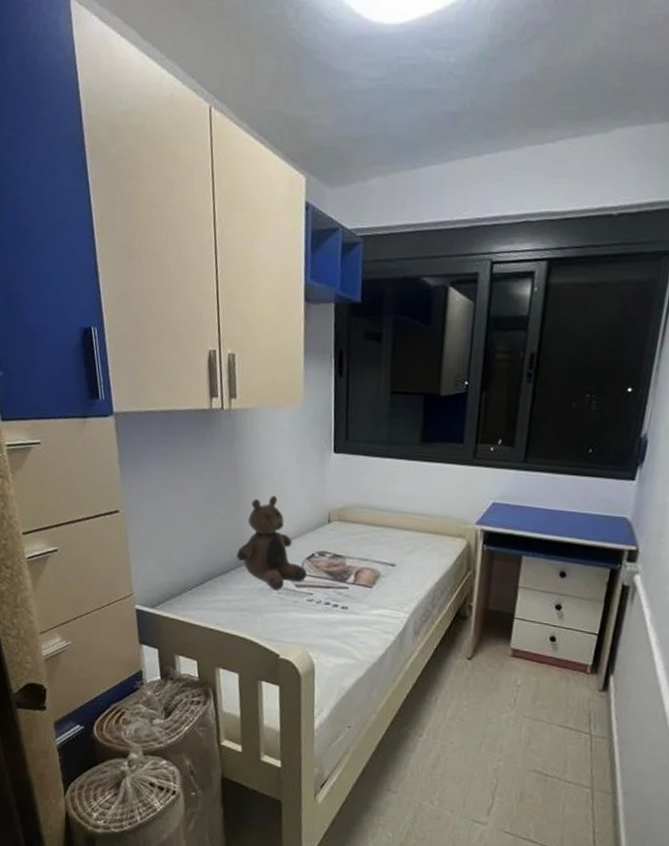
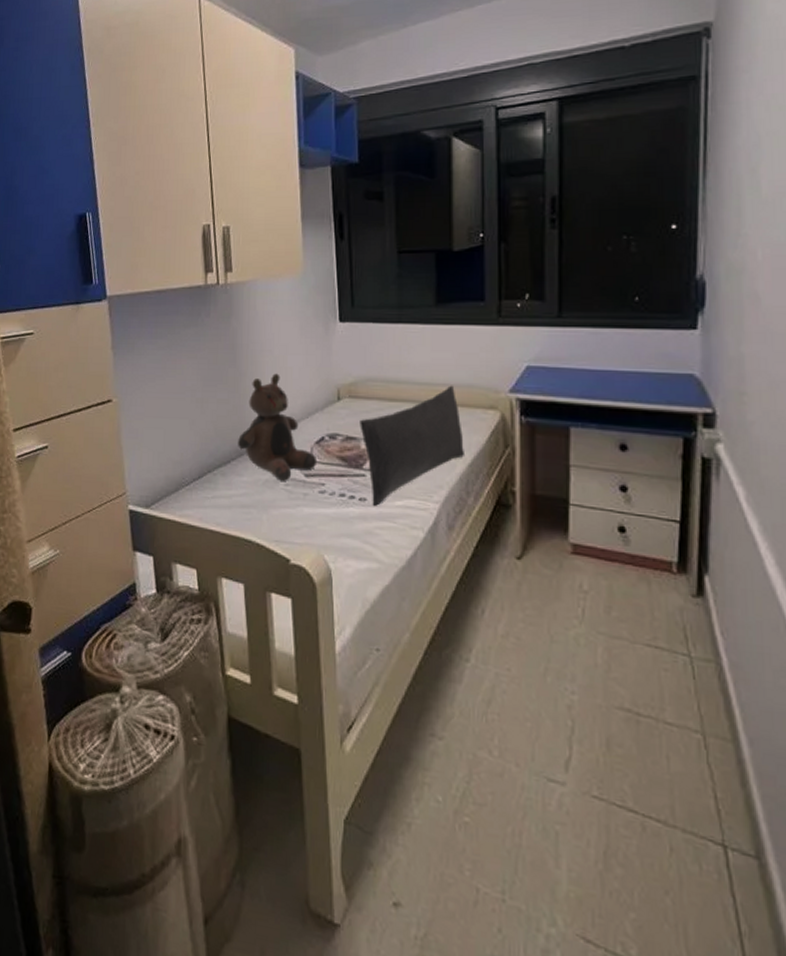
pillow: none [346,515,434,614] -> present [360,385,464,506]

